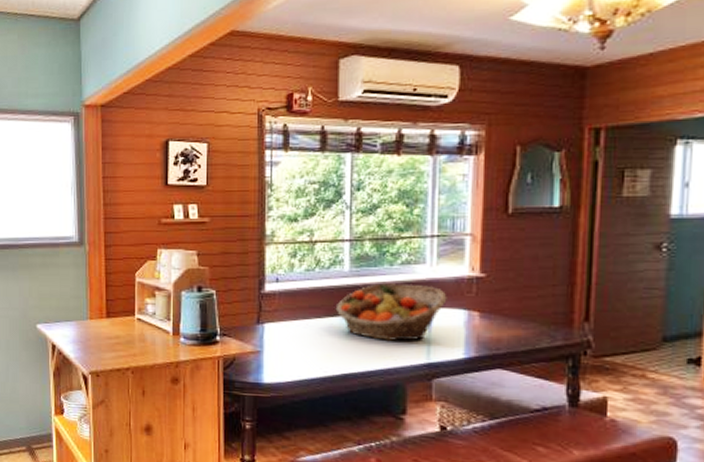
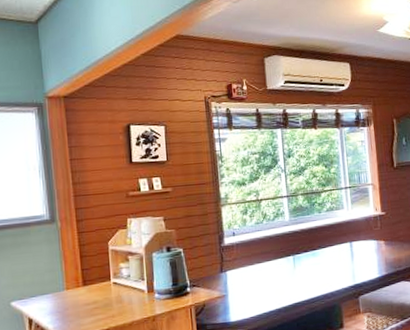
fruit basket: present [335,283,447,341] -> none [282,225,362,272]

